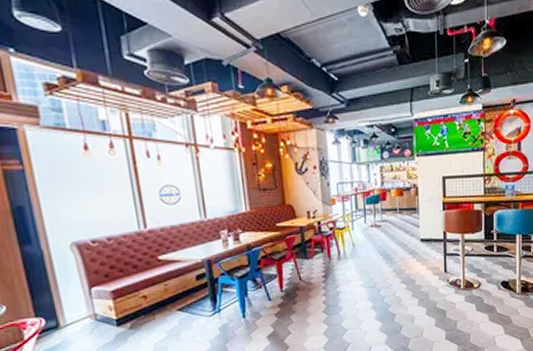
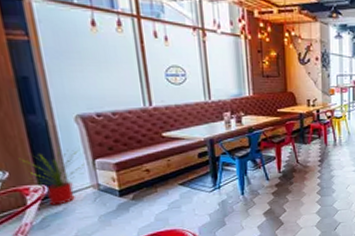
house plant: none [15,276,81,339] -> present [18,146,85,206]

